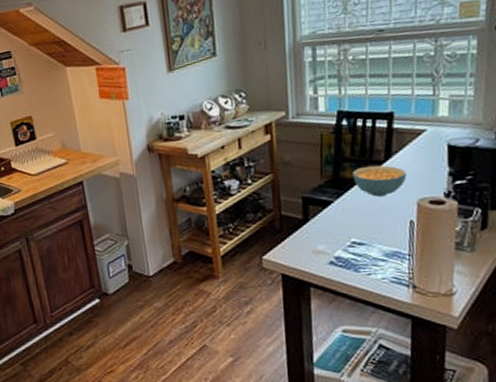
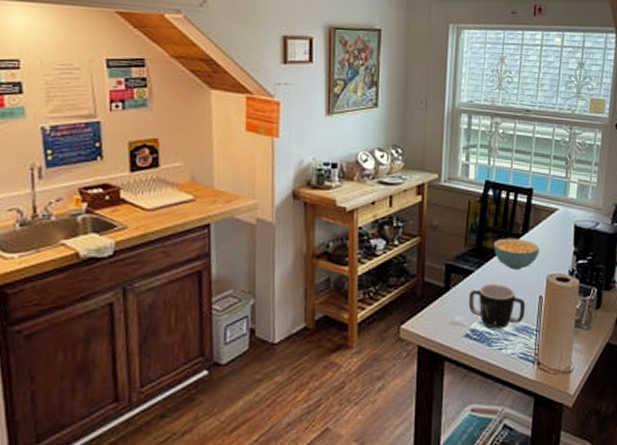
mug: none [329,212,395,256] -> present [468,284,526,329]

